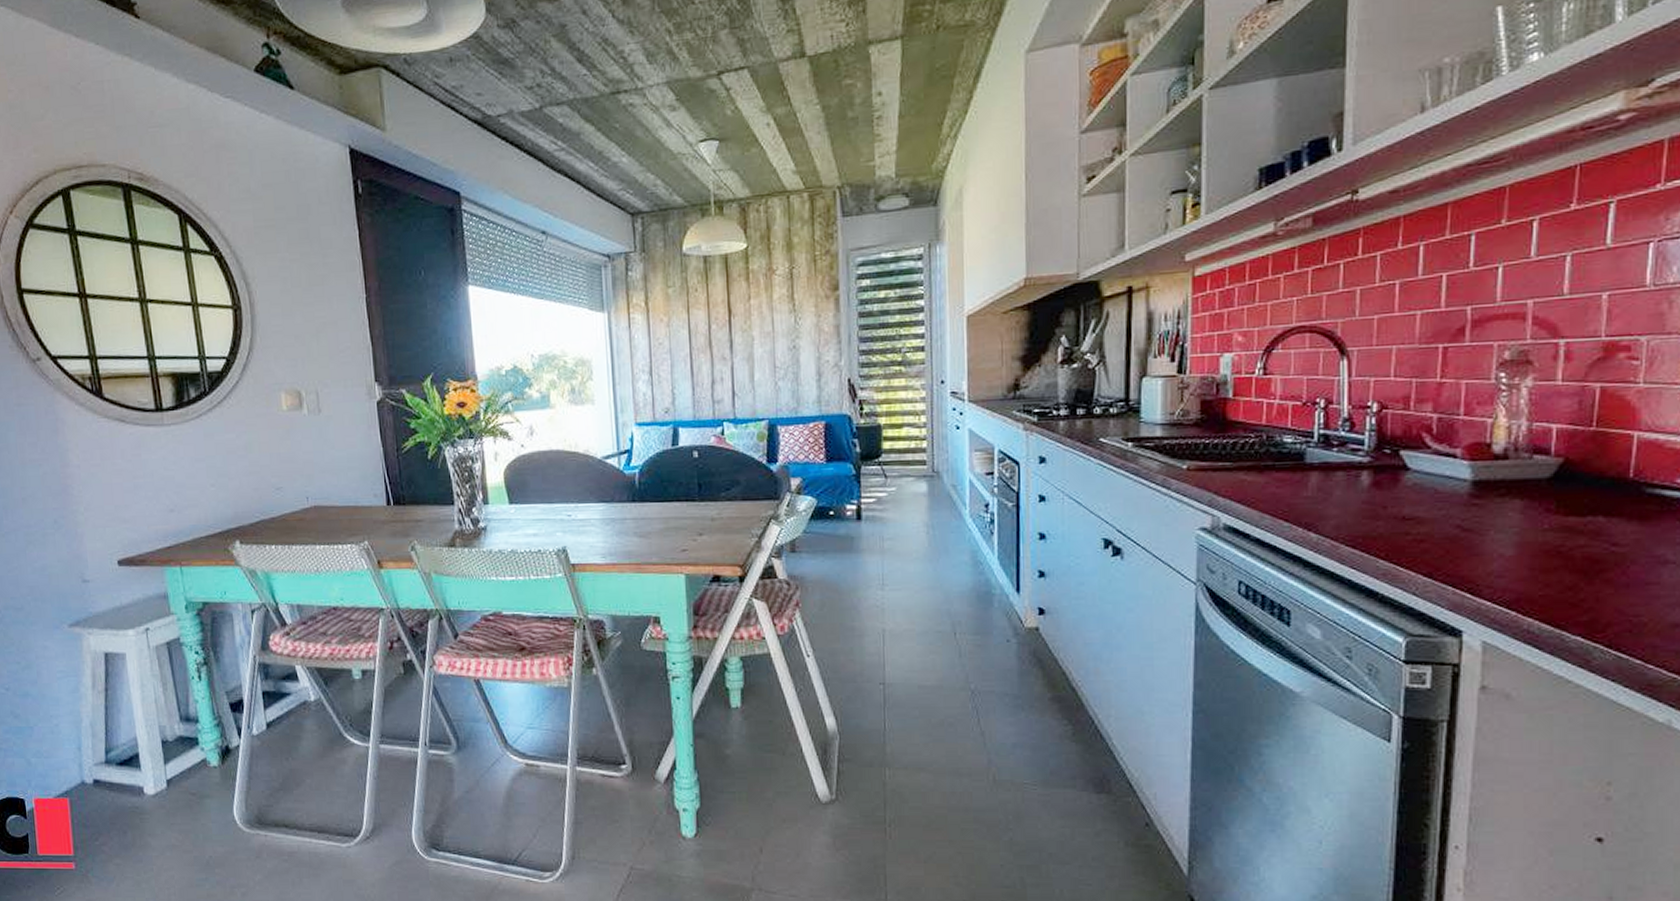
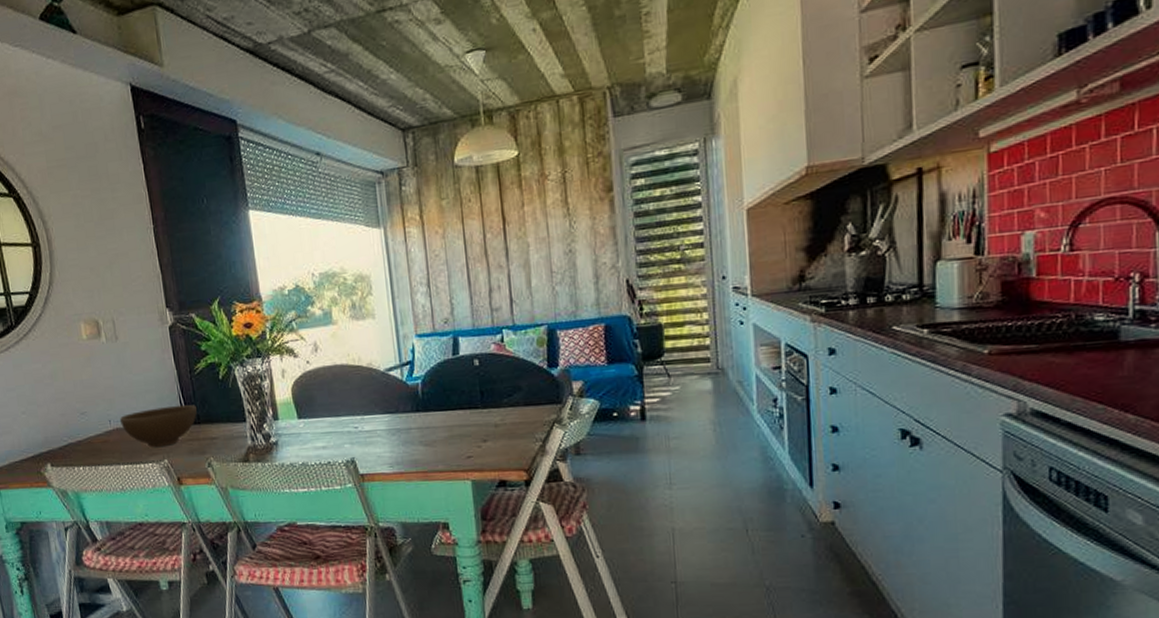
bowl: none [318,484,403,529] -> present [119,404,198,448]

